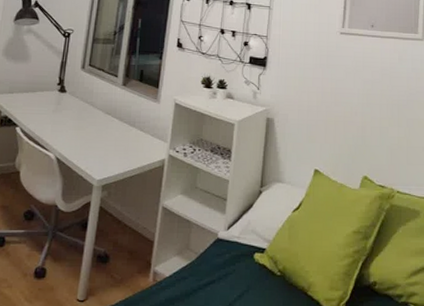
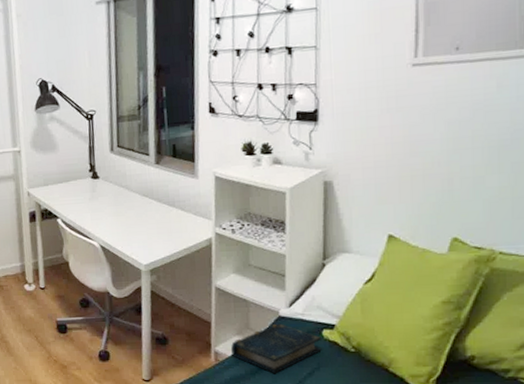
book: none [169,245,254,296] -> present [230,323,323,374]

